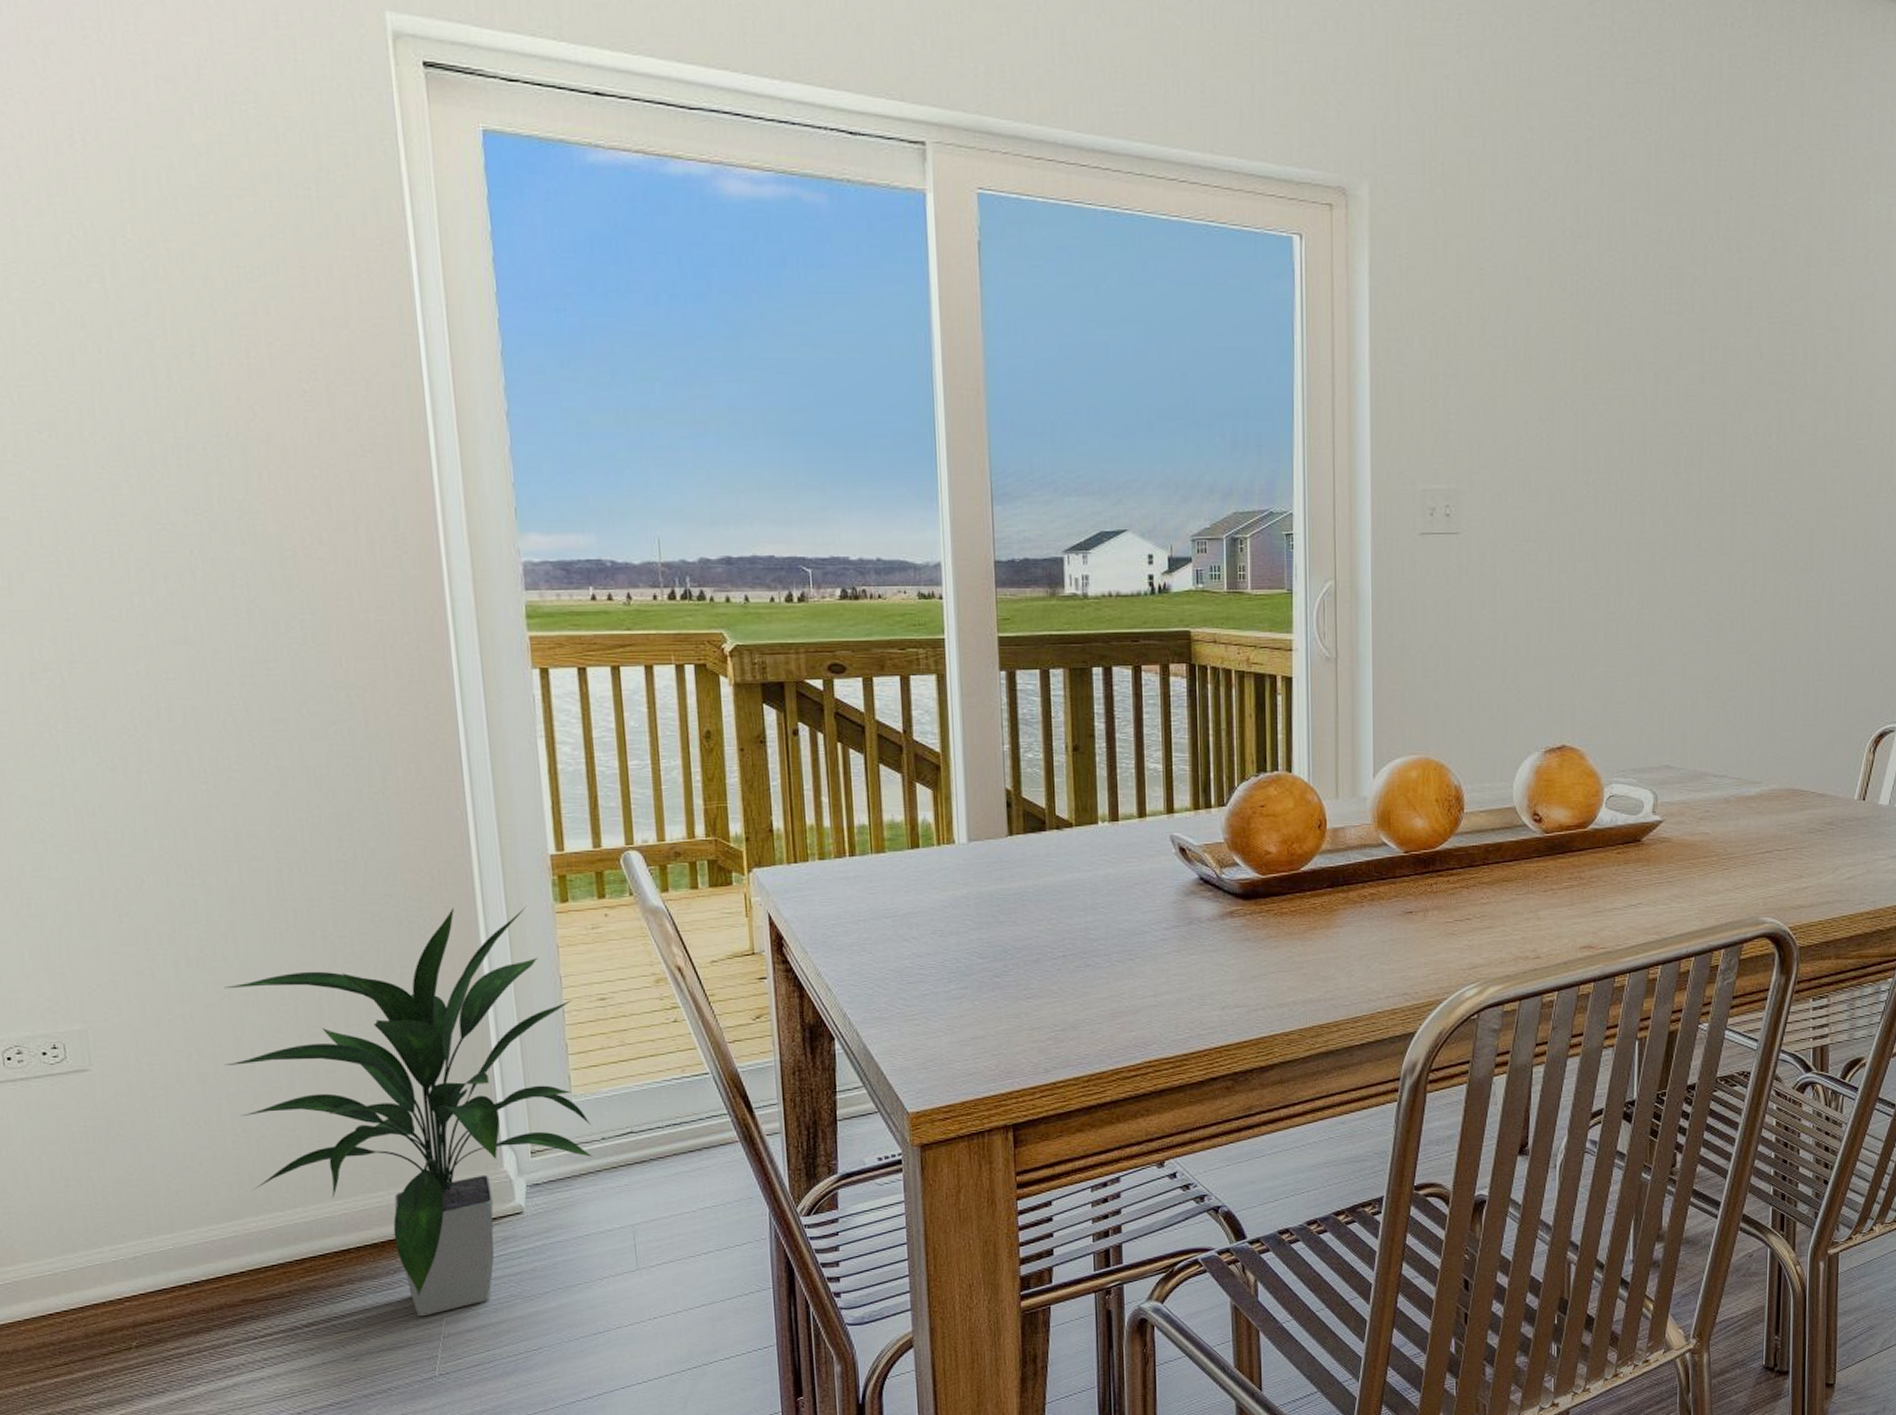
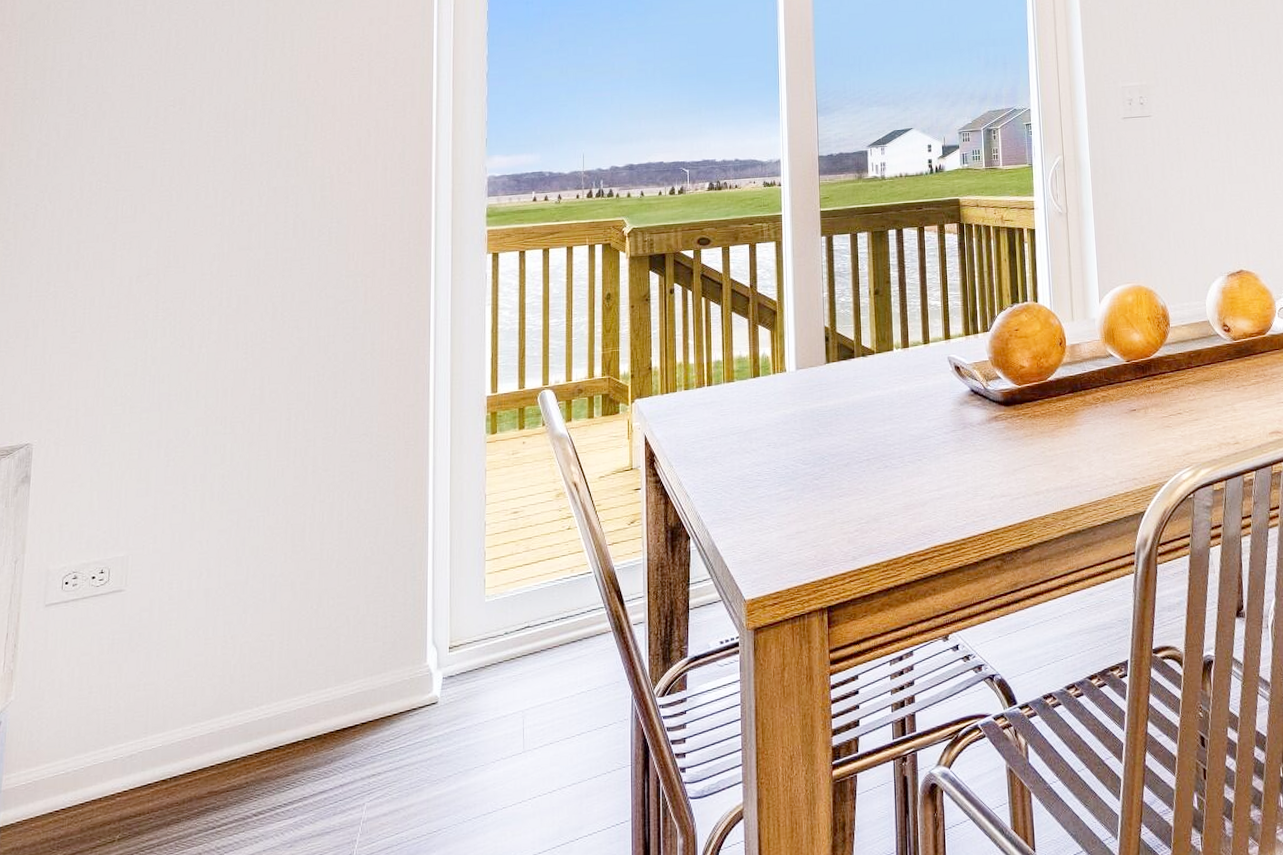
indoor plant: present [224,905,593,1317] -> none [225,438,498,803]

